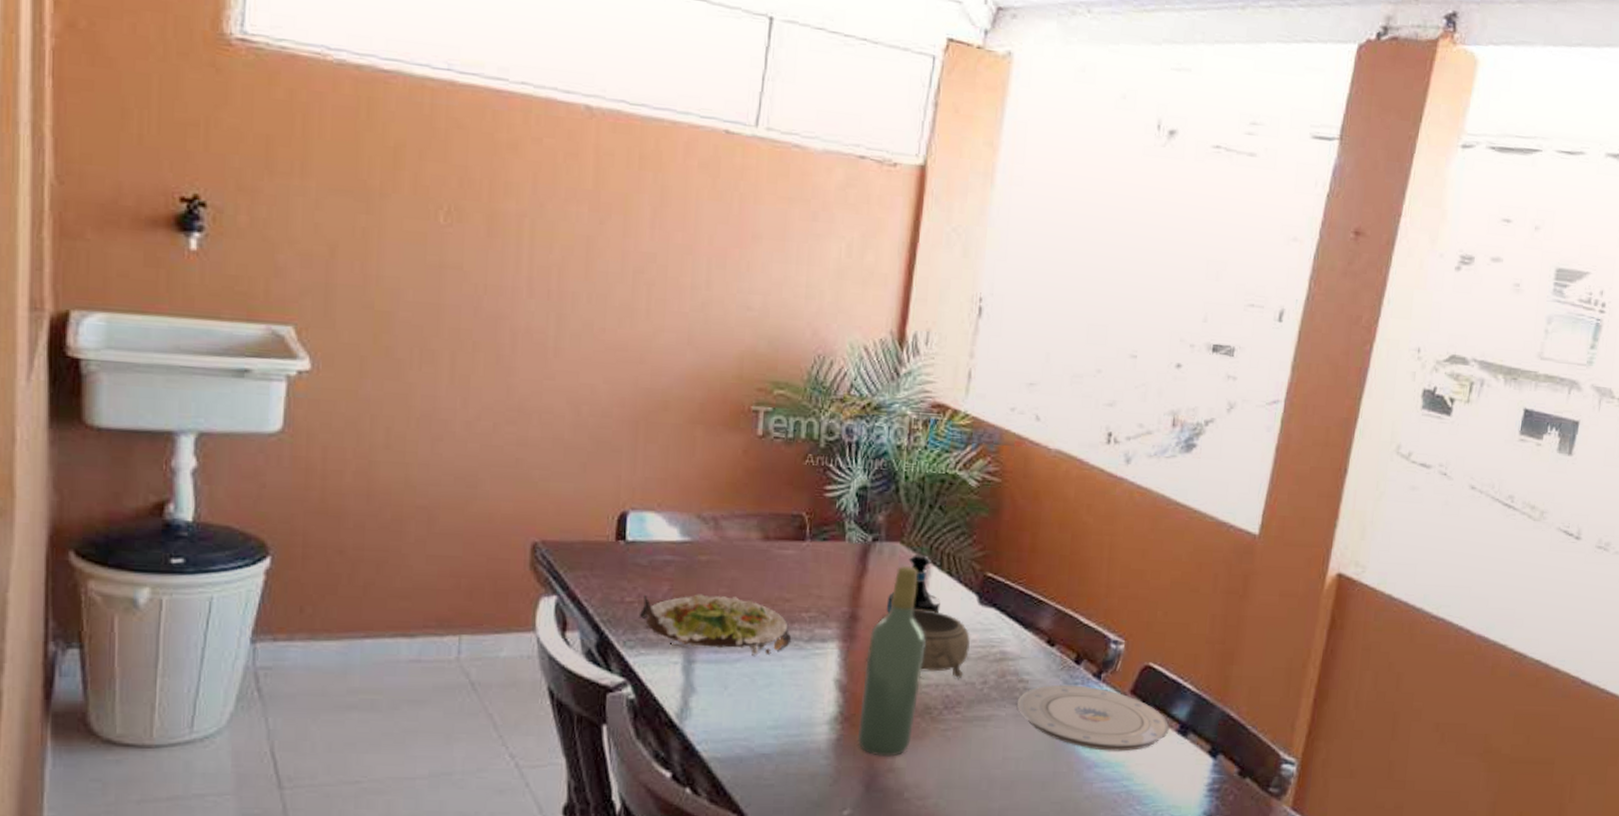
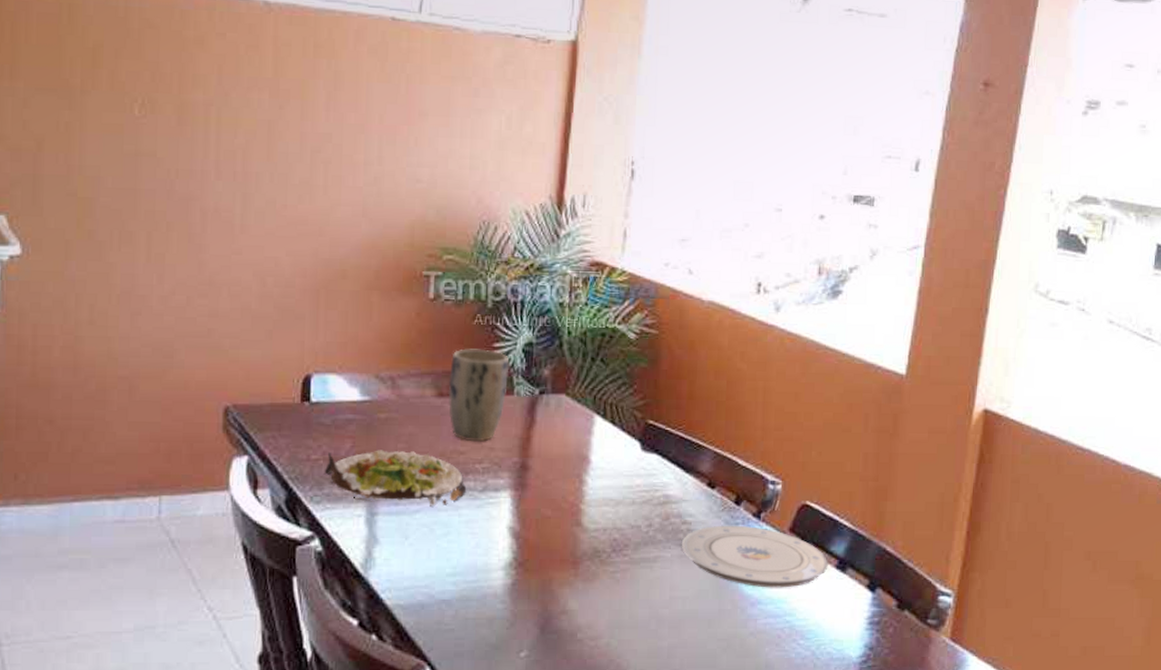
plant pot: none [774,490,842,590] -> present [448,349,510,442]
wine bottle: present [858,565,926,757] -> none [532,415,593,599]
decorative bowl: present [866,609,970,678] -> none [537,457,634,522]
tequila bottle: present [886,553,941,613] -> none [554,404,605,462]

